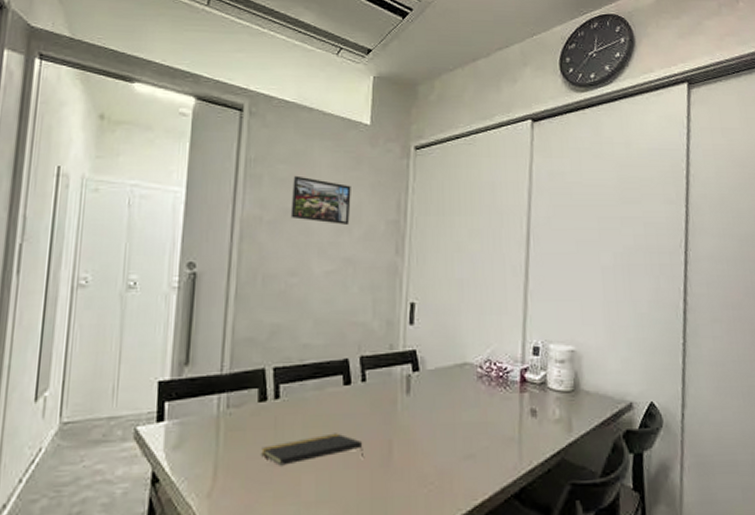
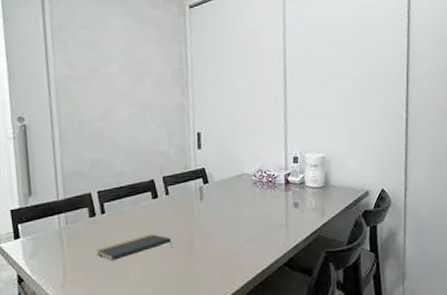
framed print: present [290,175,351,224] -> none [92,38,143,76]

